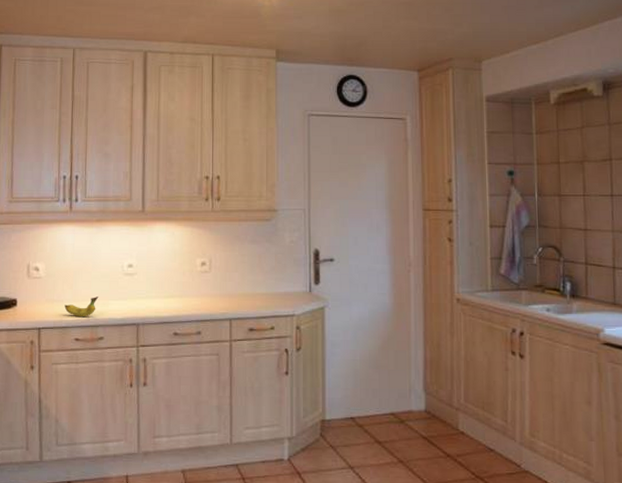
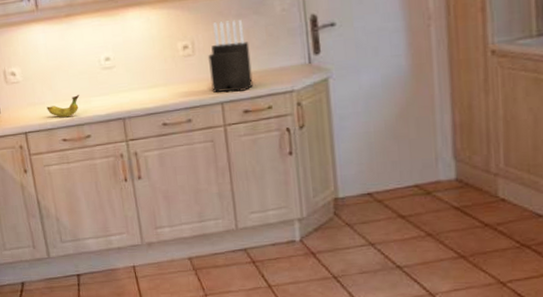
knife block: none [222,245,260,311] -> present [207,19,253,93]

